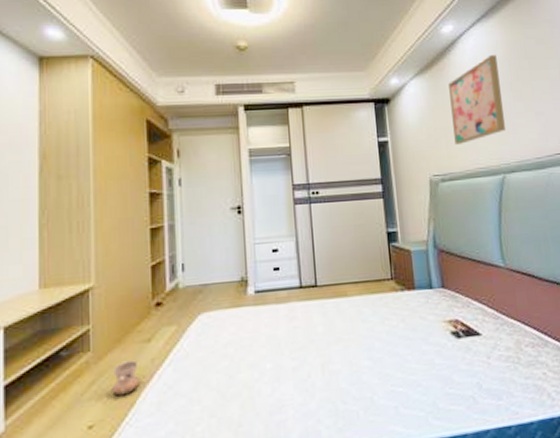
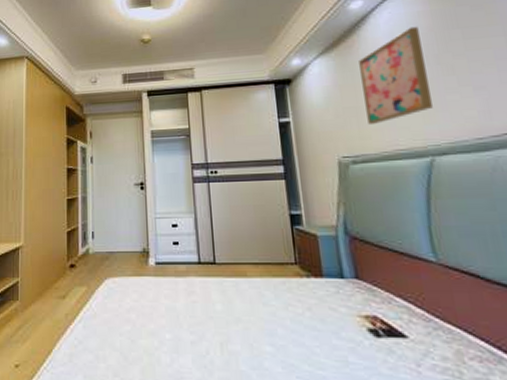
ceramic jug: present [112,360,141,396] -> none [34,313,57,343]

